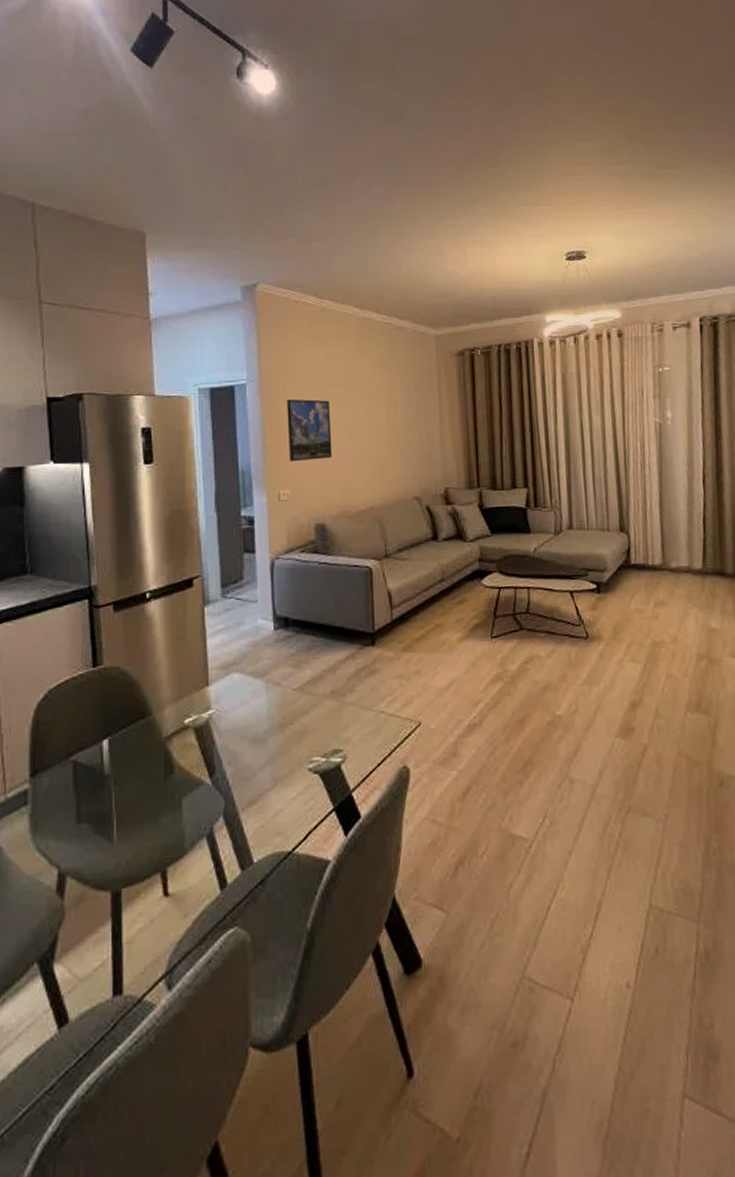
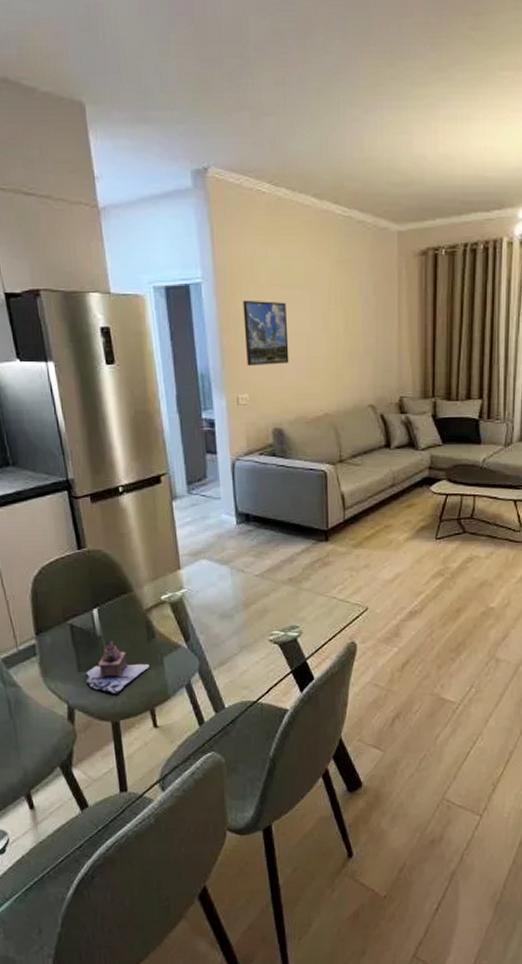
teapot: none [84,780,166,852] -> present [85,641,150,694]

